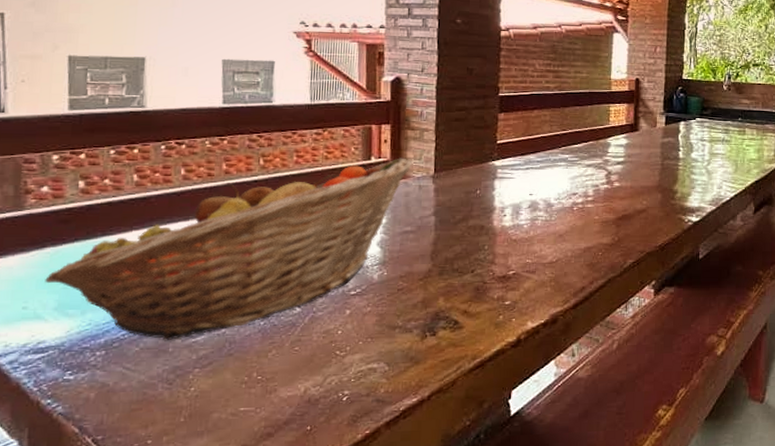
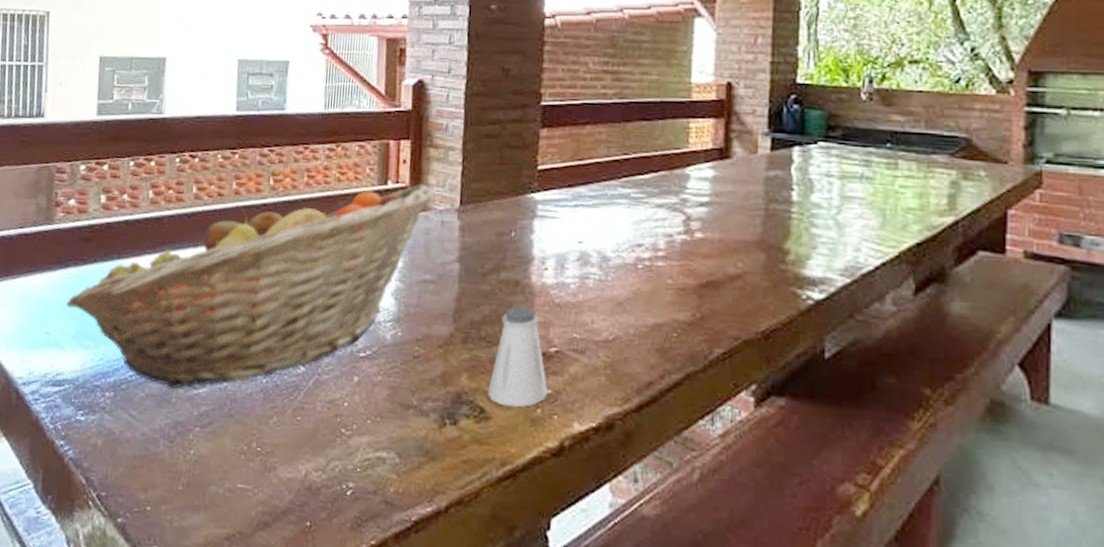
saltshaker: none [460,244,508,317] -> present [488,306,549,408]

